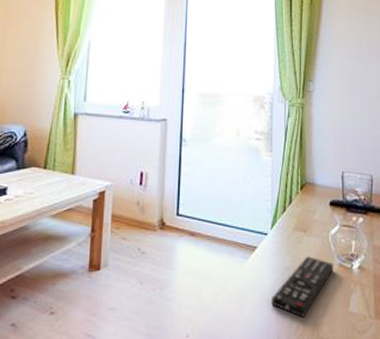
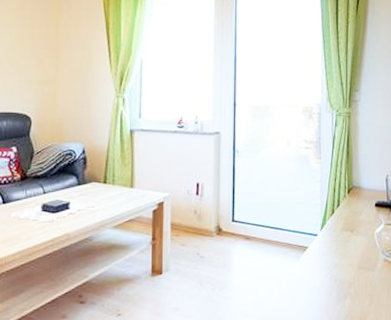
remote control: present [272,256,334,317] -> none [322,253,379,308]

